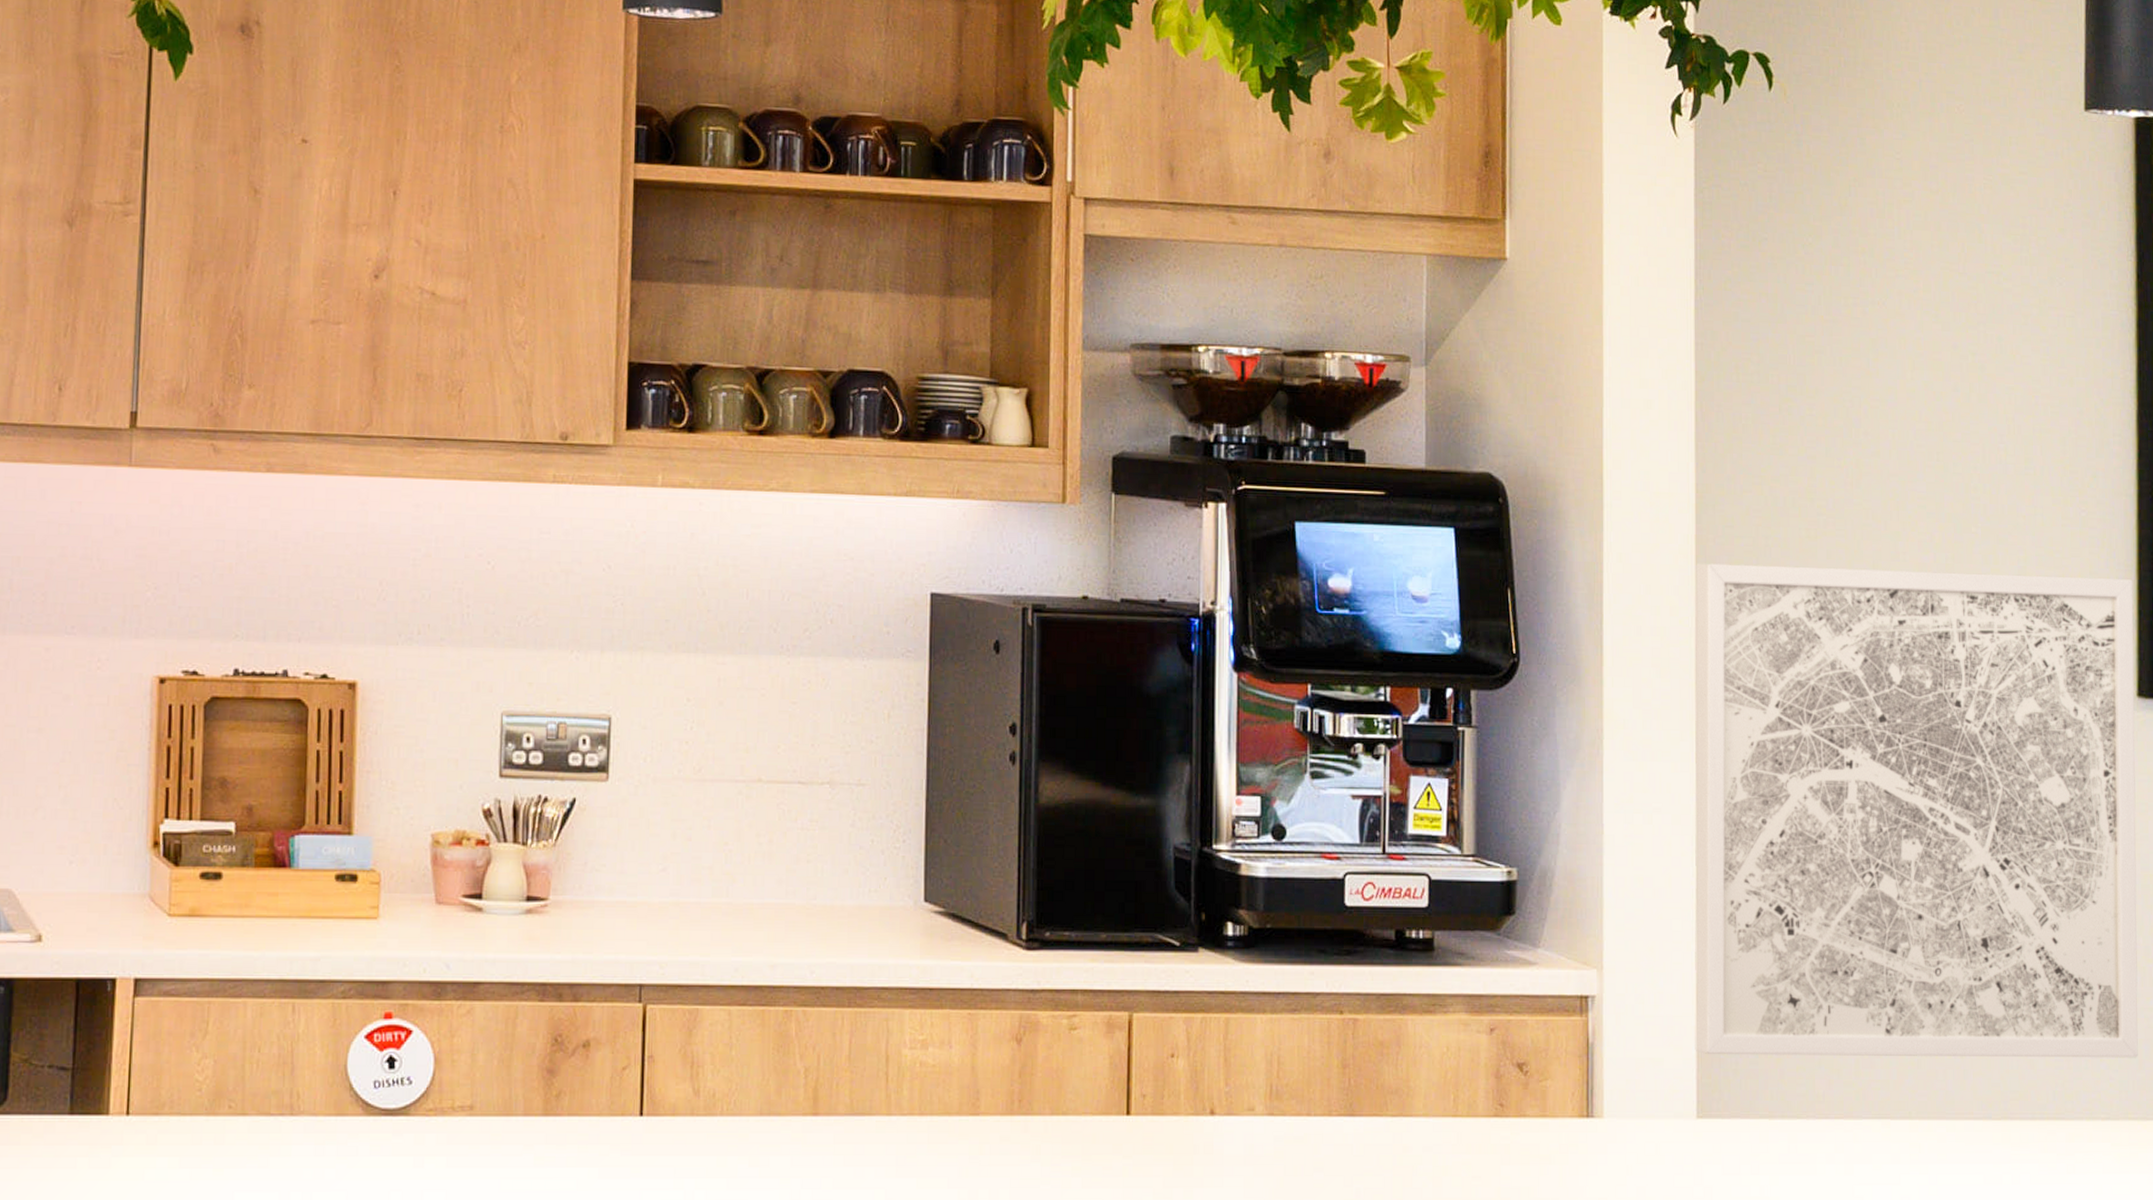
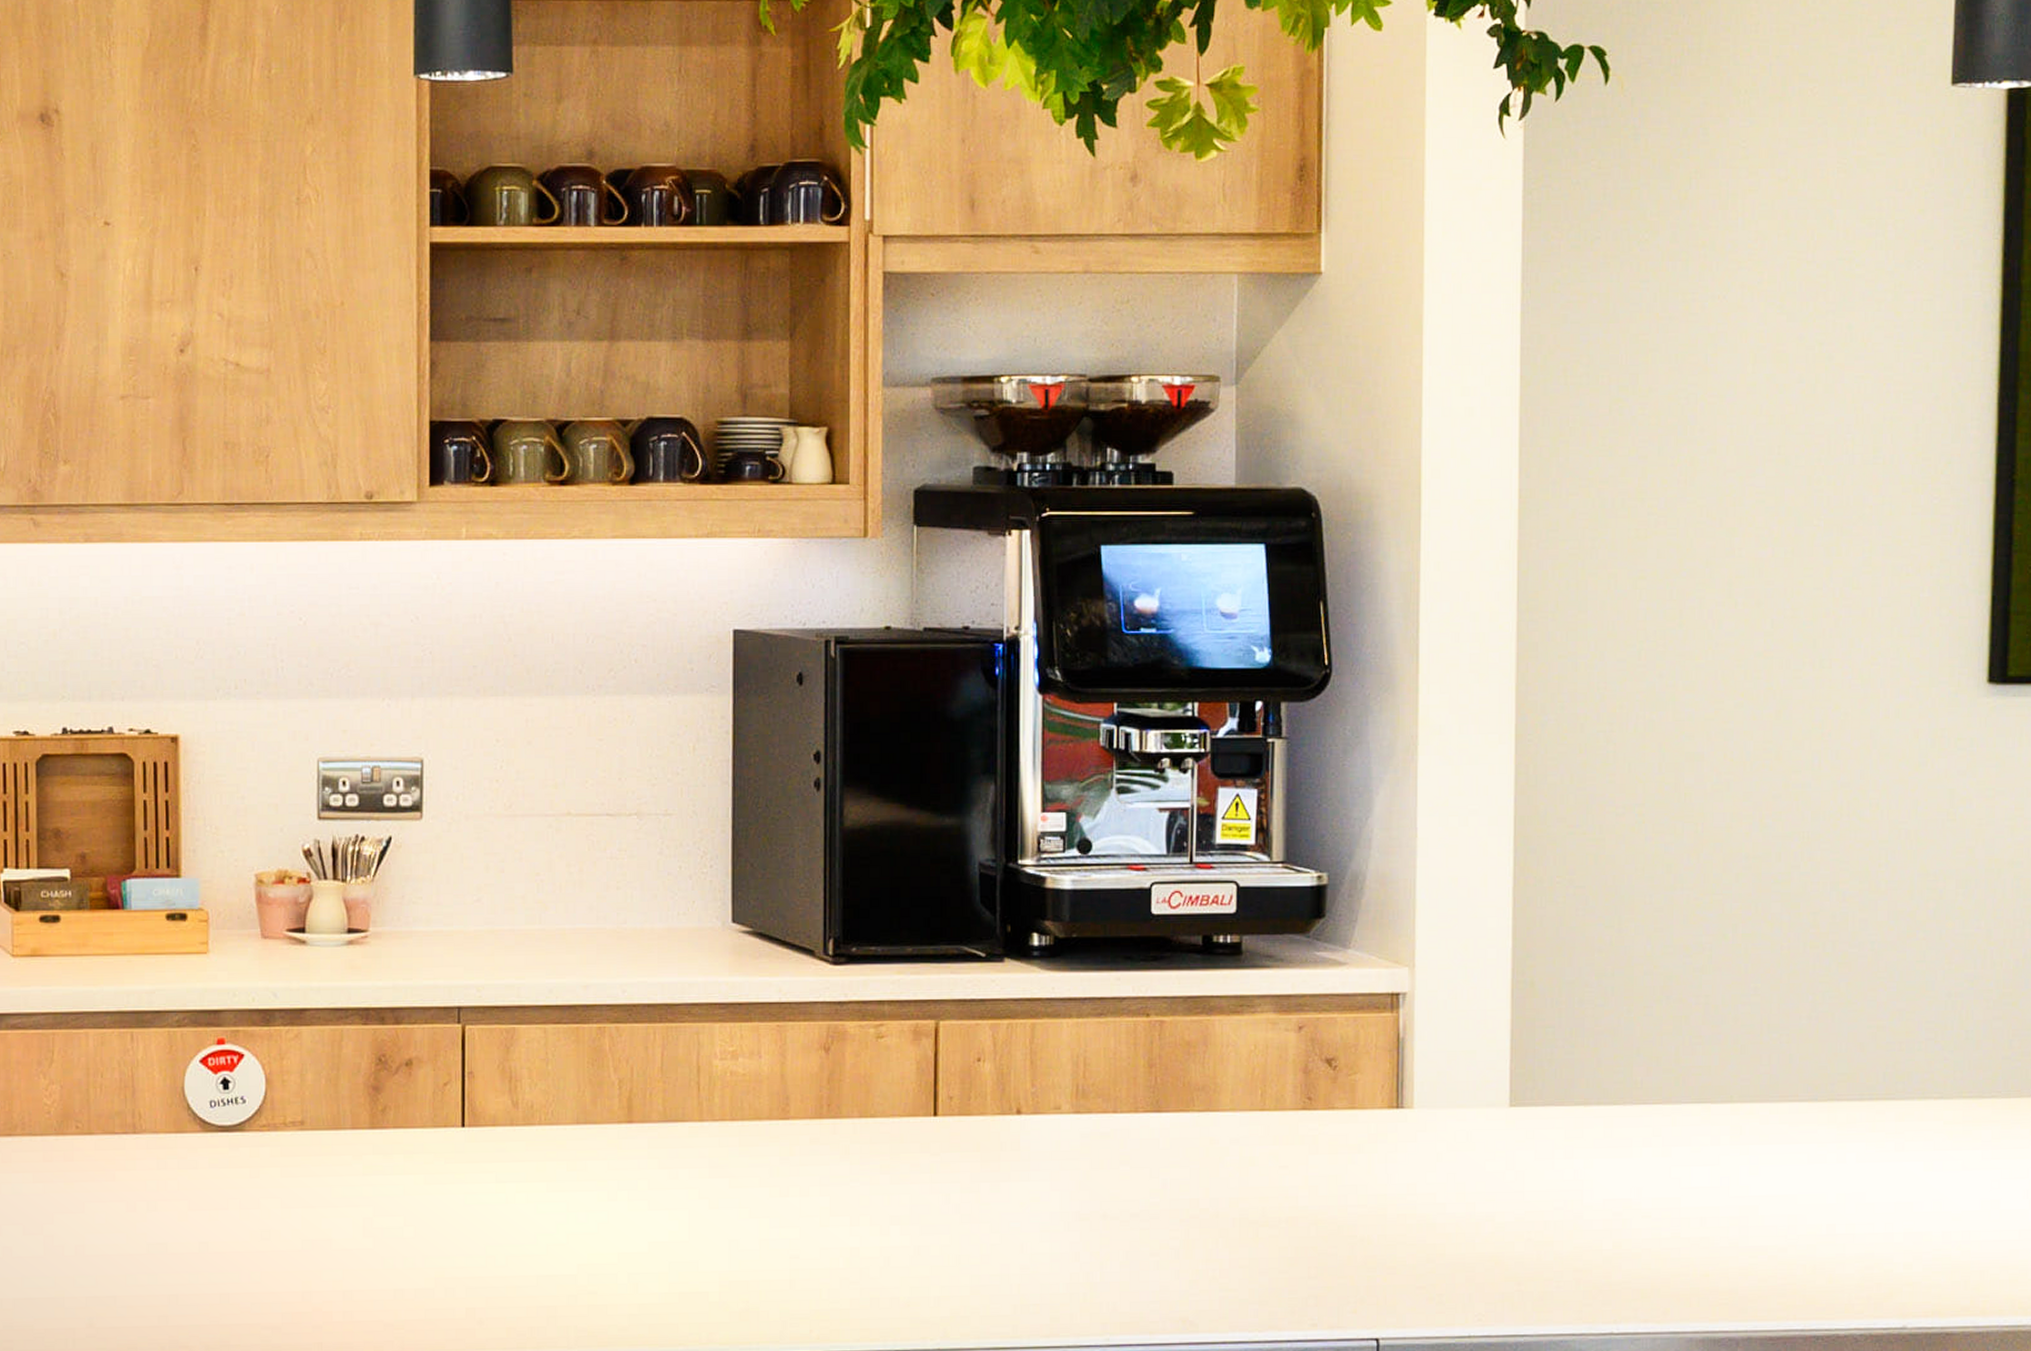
wall art: present [1694,563,2138,1058] -> none [1508,565,1987,1045]

